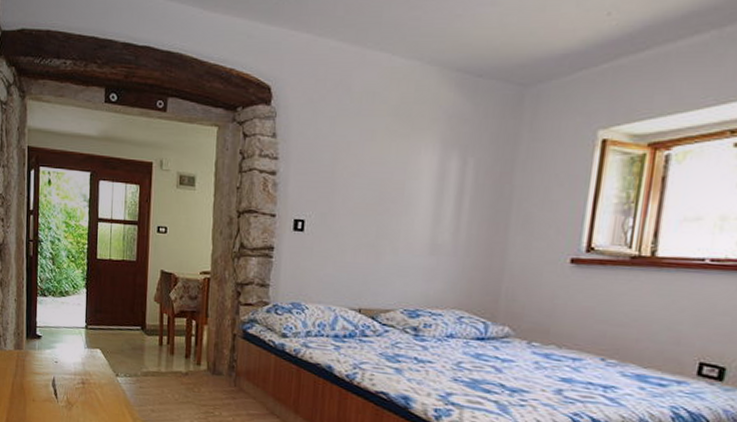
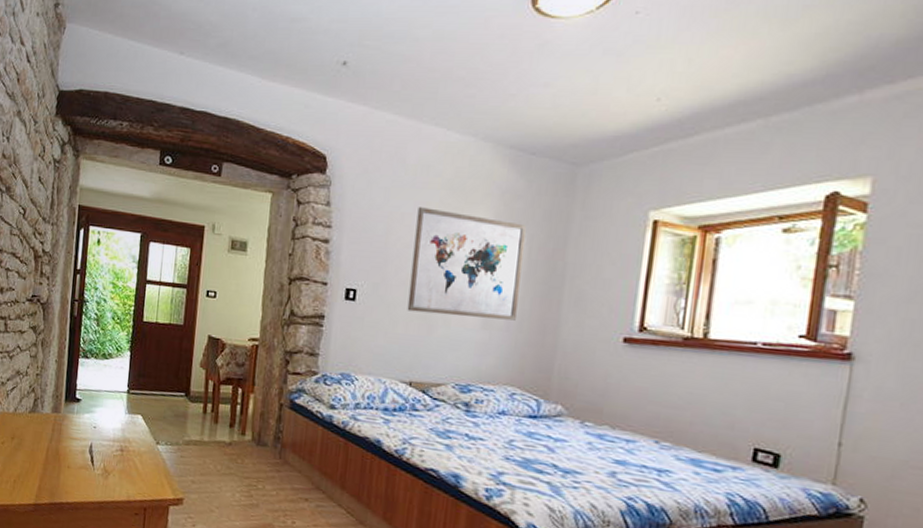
wall art: none [355,135,475,245] -> present [407,207,528,321]

